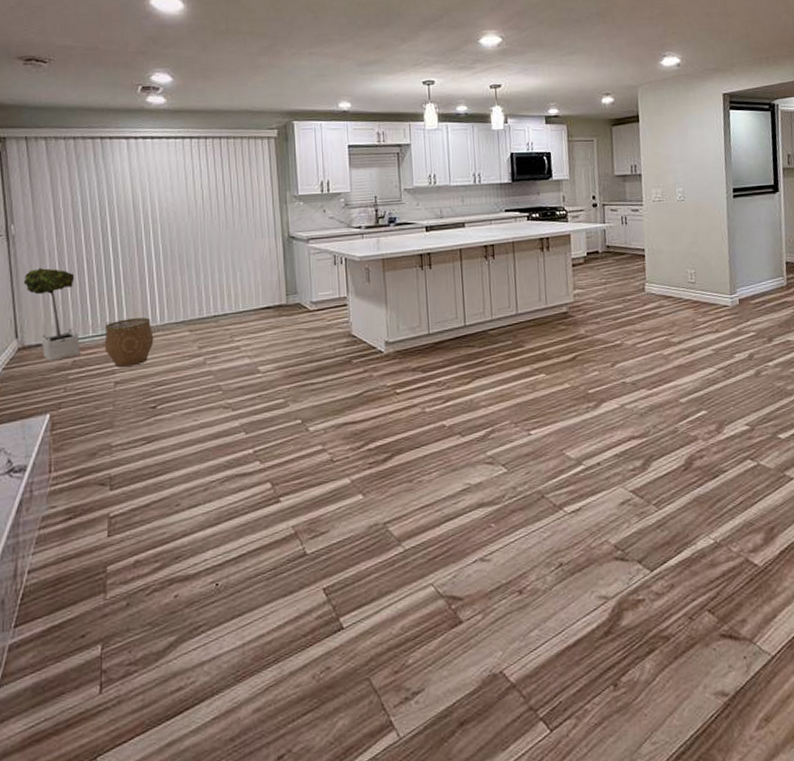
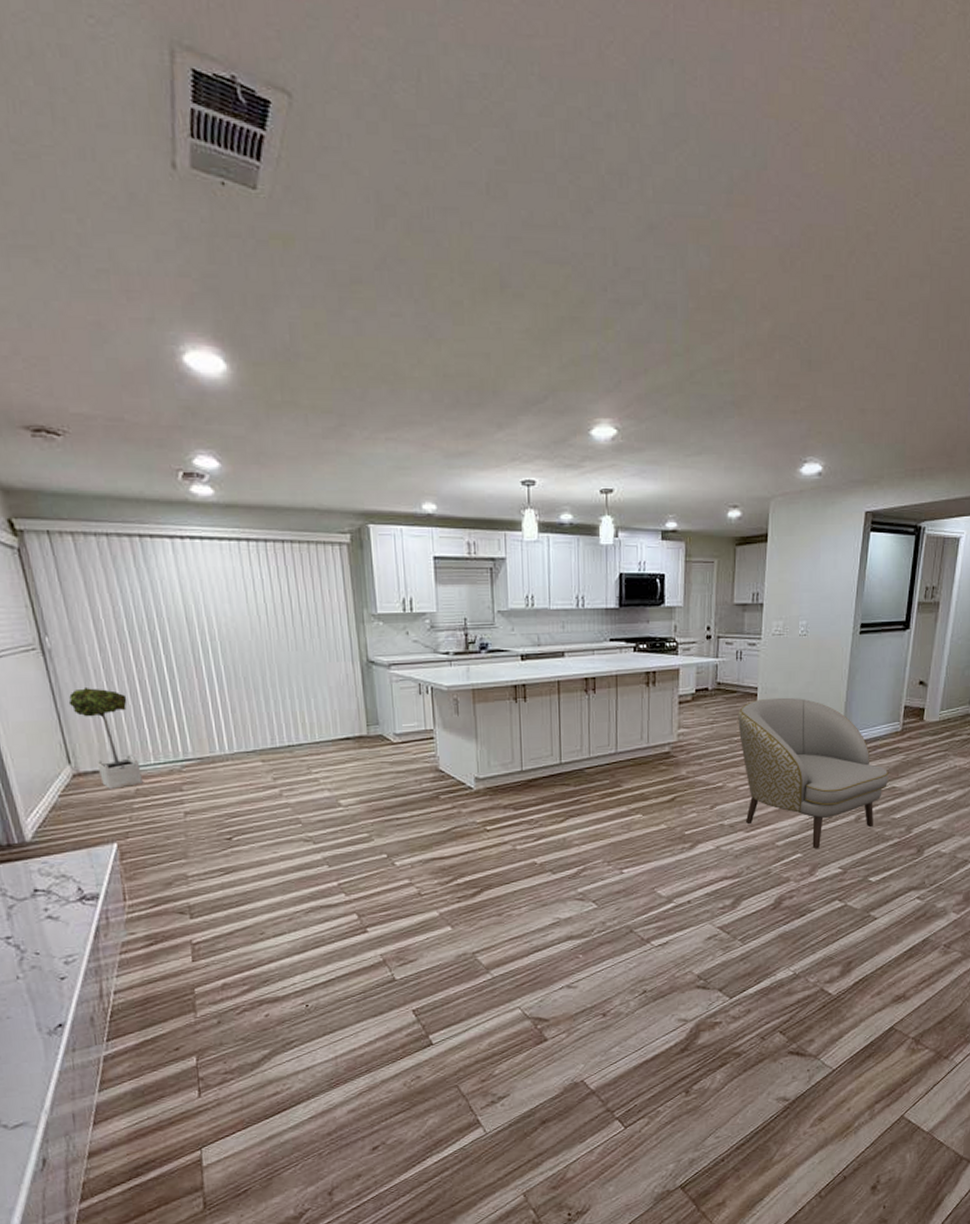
basket: present [104,317,154,367] -> none [167,745,224,797]
armchair: none [628,257,782,406] -> present [738,697,889,849]

